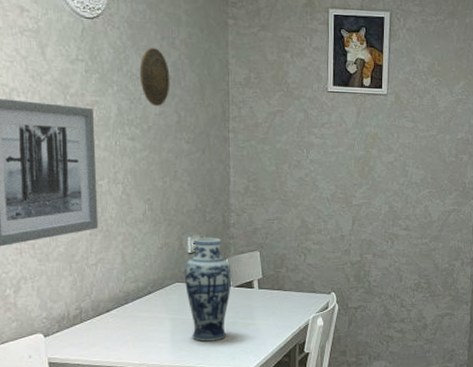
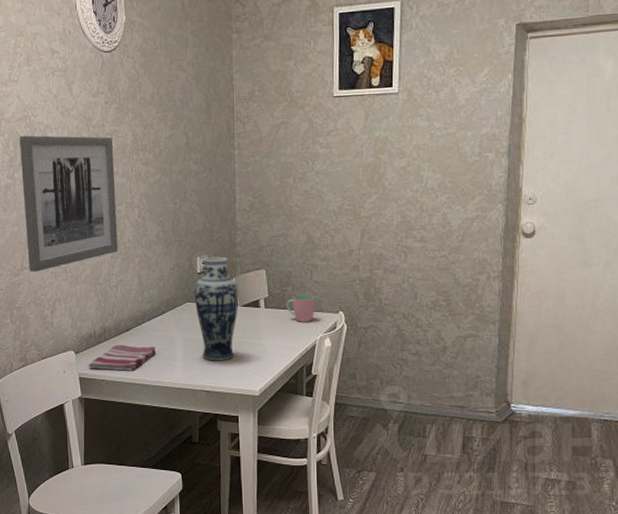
dish towel: none [60,326,141,354] -> present [88,344,157,371]
decorative plate: present [139,47,170,107] -> none [151,72,179,130]
cup: none [280,277,309,303] -> present [286,295,315,322]

